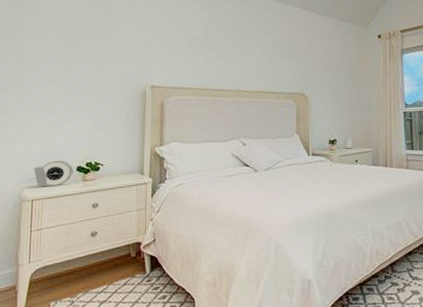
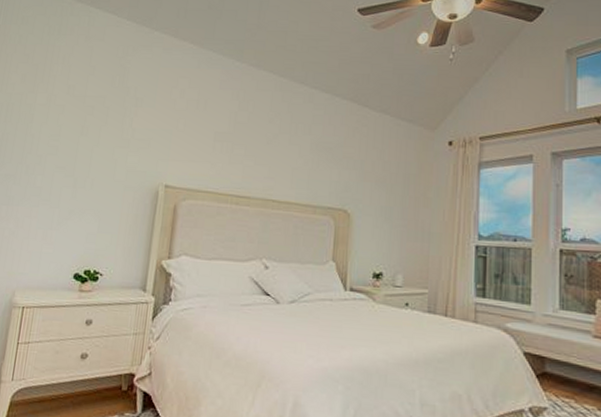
alarm clock: present [34,160,73,187] -> none [28,263,70,294]

